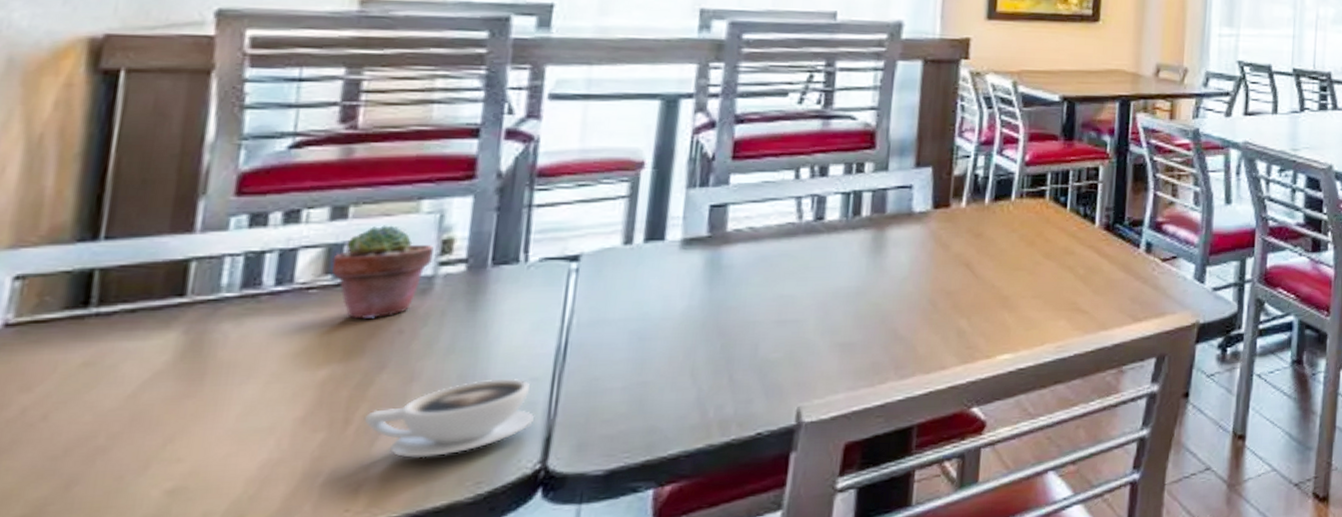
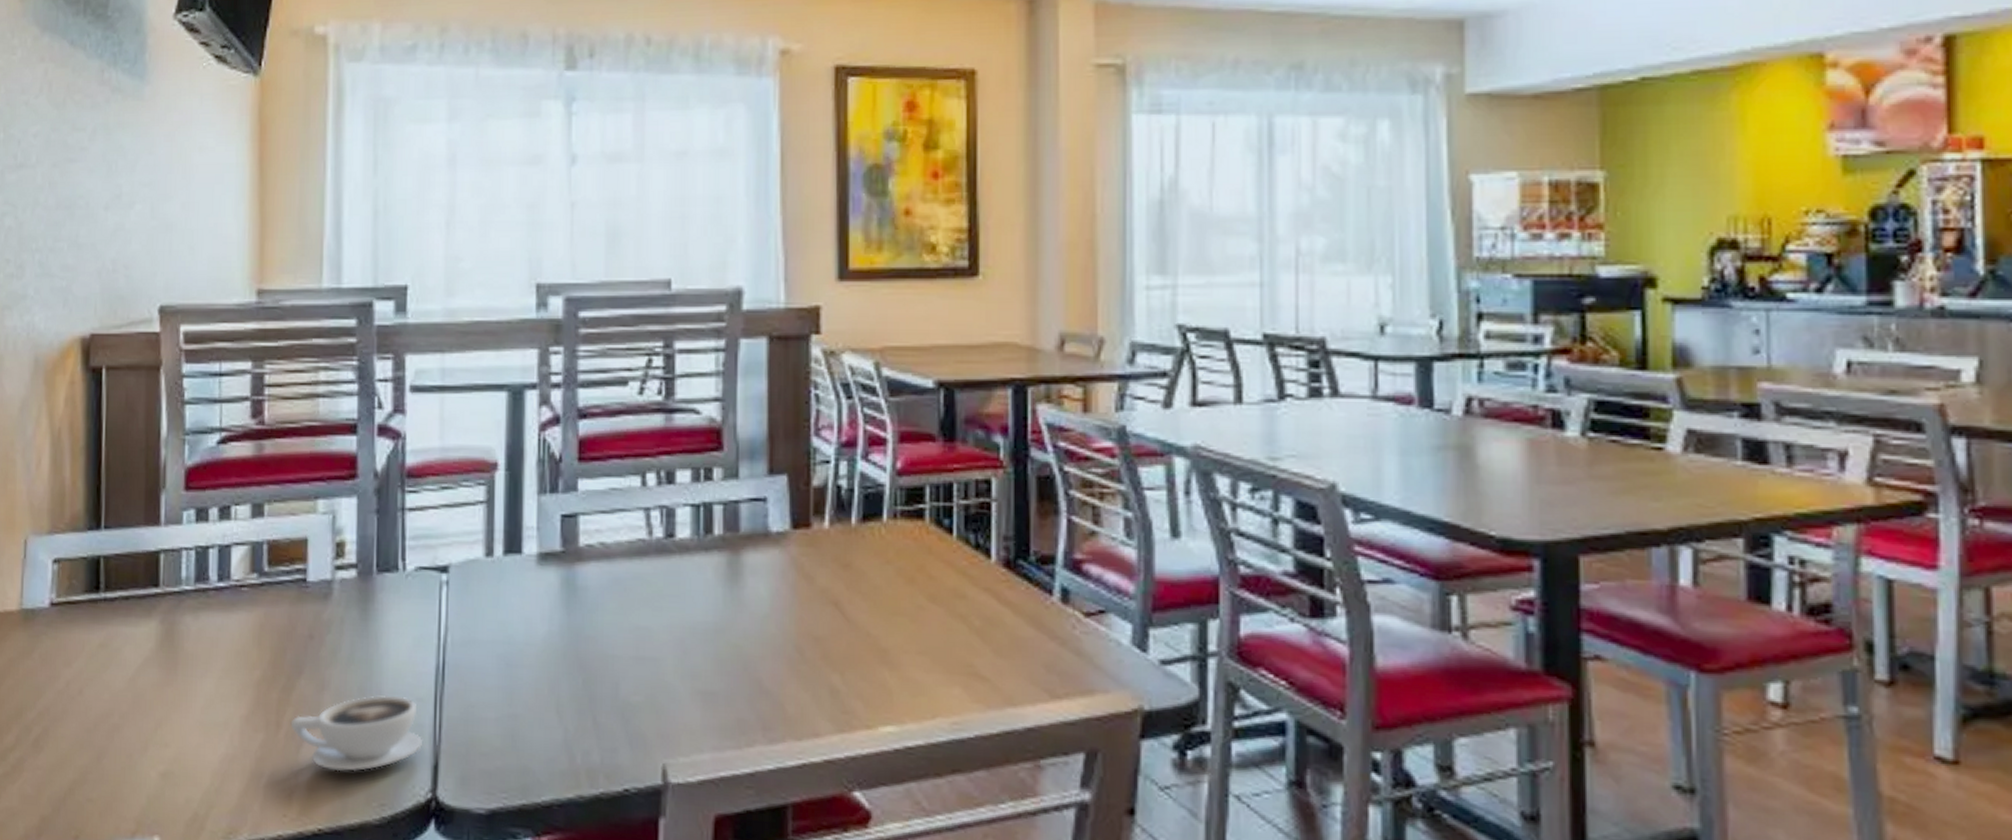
potted succulent: present [331,225,434,320] -> none [256,525,330,622]

